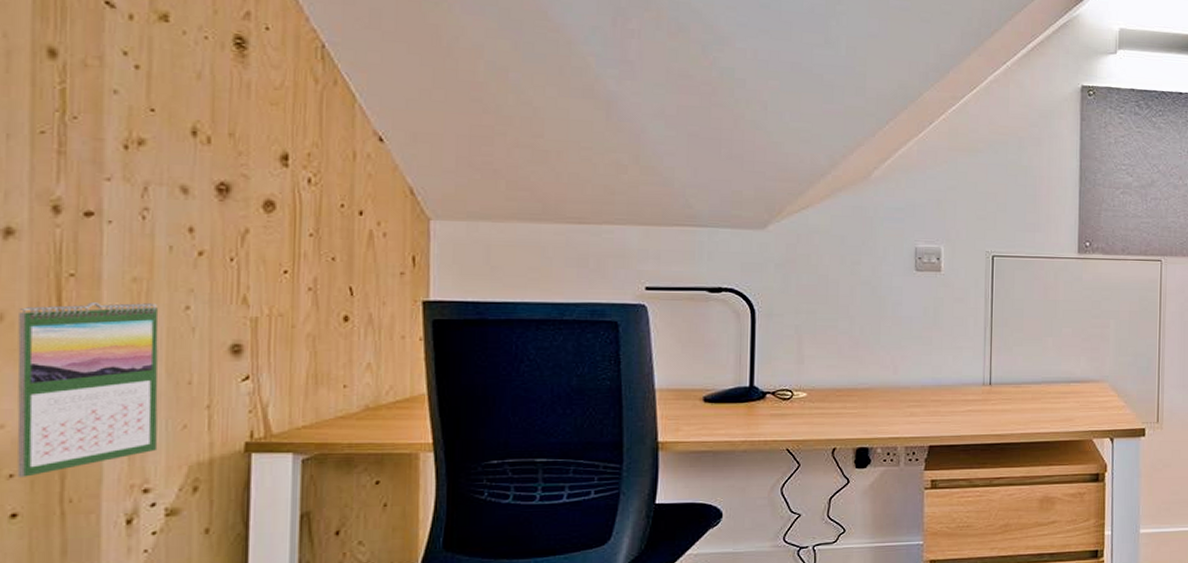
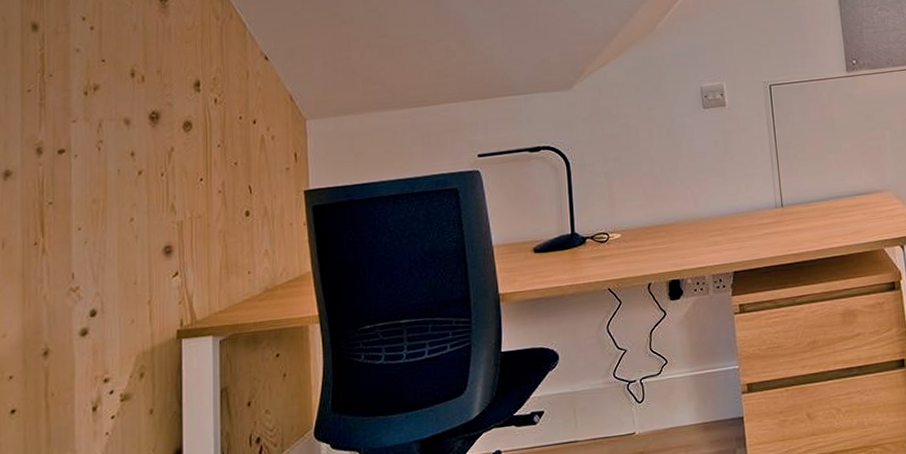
calendar: present [17,302,159,477] -> none [14,219,114,378]

